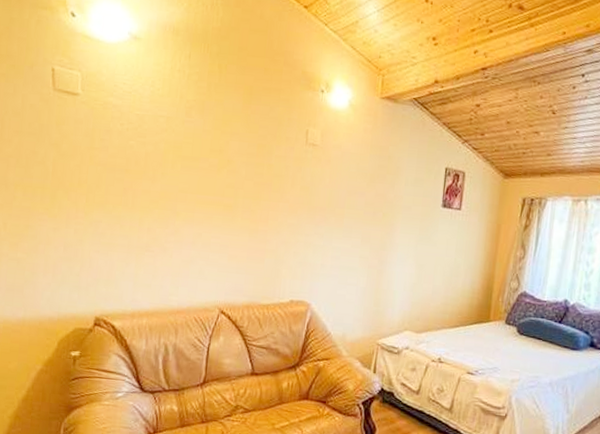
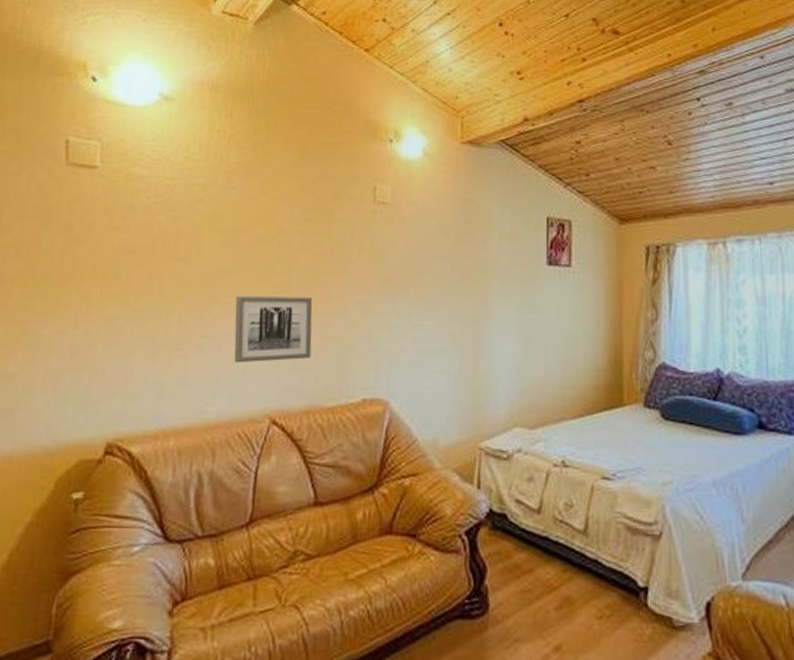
wall art: none [191,212,254,266] -> present [234,296,313,363]

